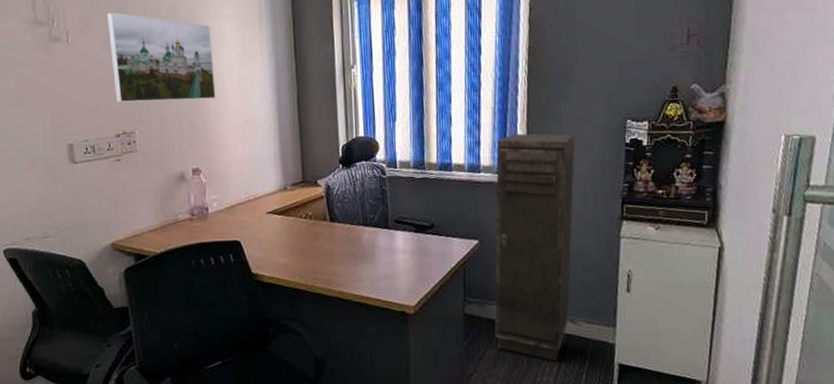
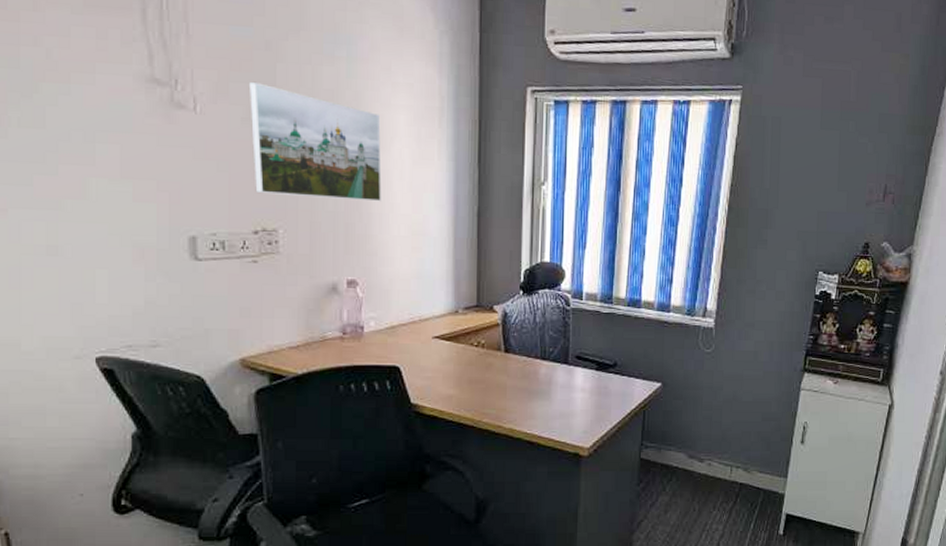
storage cabinet: present [494,133,576,362] -> none [669,274,768,510]

